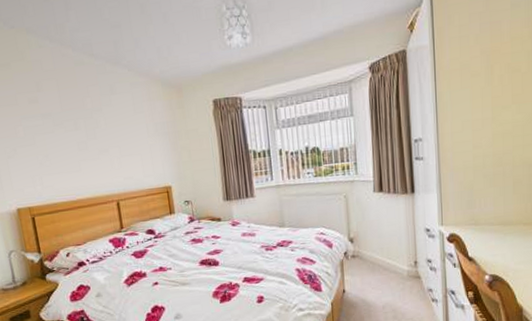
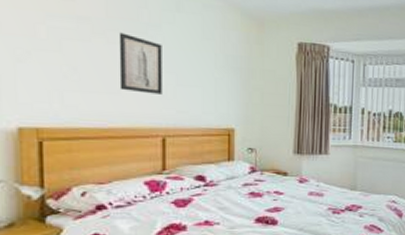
wall art: none [72,120,111,168] -> present [118,32,162,95]

